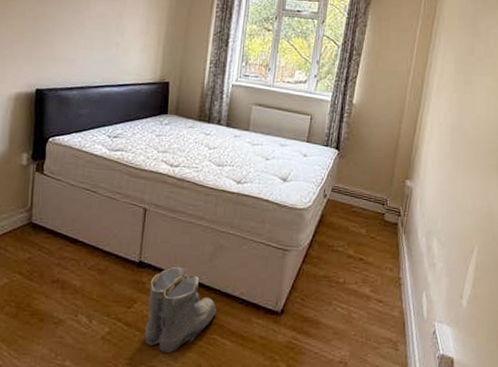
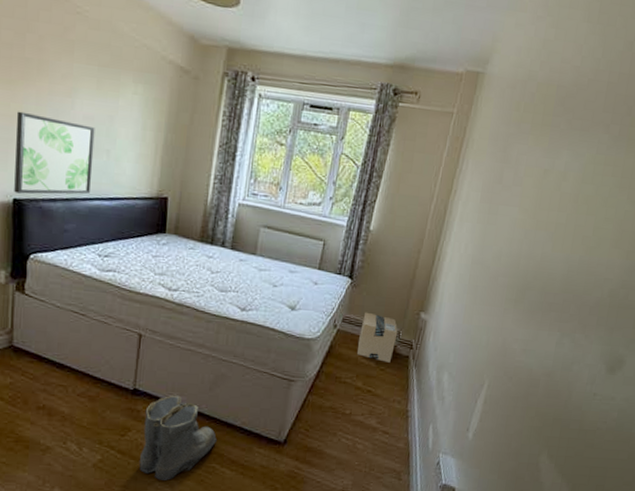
wall art: none [37,13,107,85] -> present [14,111,95,195]
cardboard box: none [348,181,386,230] -> present [357,312,398,363]

